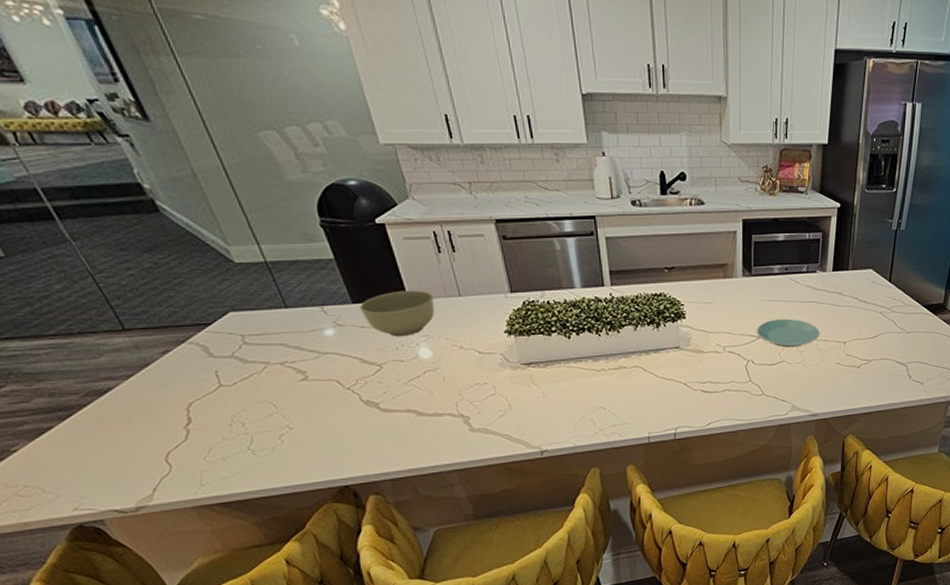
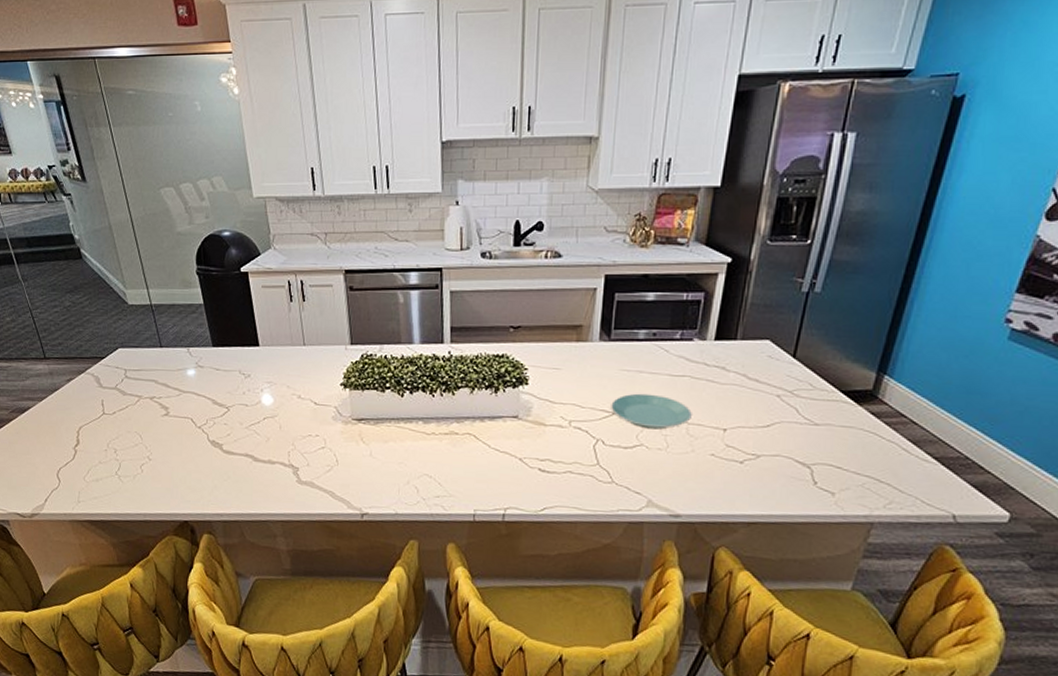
bowl: present [360,290,435,337] -> none [218,336,281,382]

